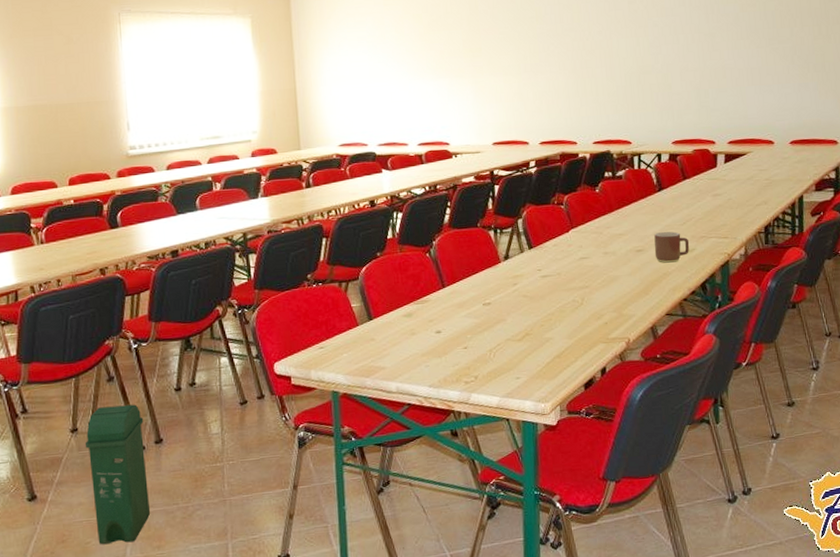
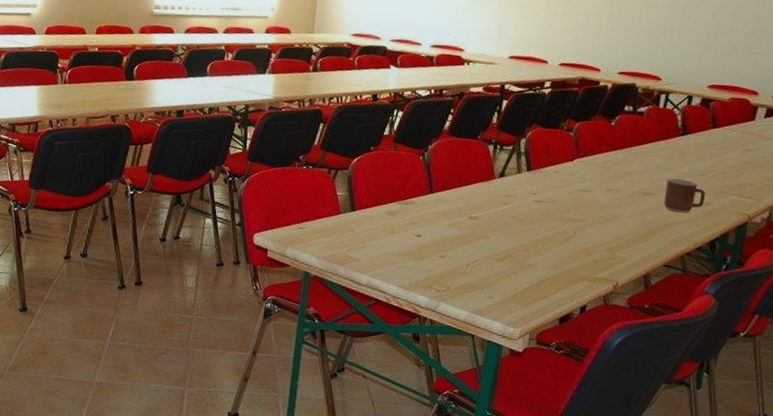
trash bin: present [85,404,151,544] -> none [73,241,129,369]

